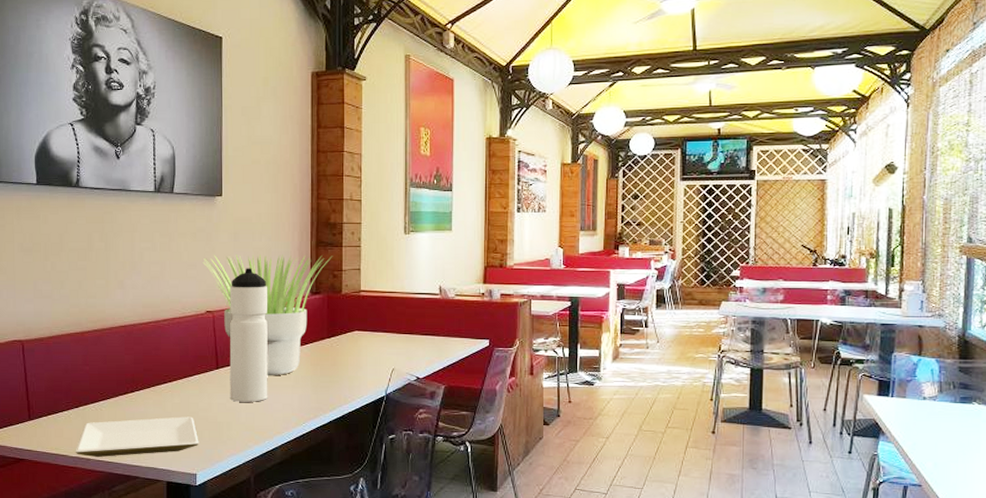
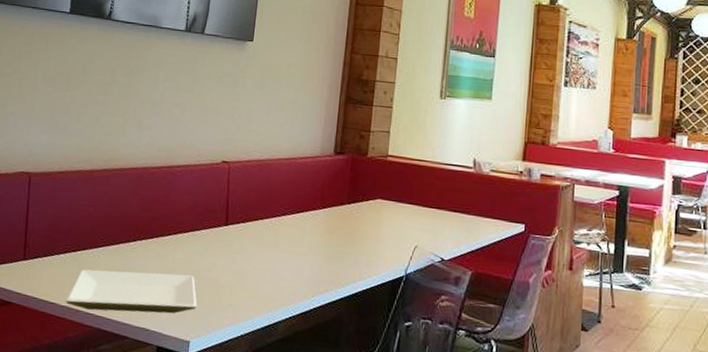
potted plant: present [202,255,332,376] -> none [225,102,361,240]
water bottle: present [229,268,268,402] -> none [236,119,290,267]

